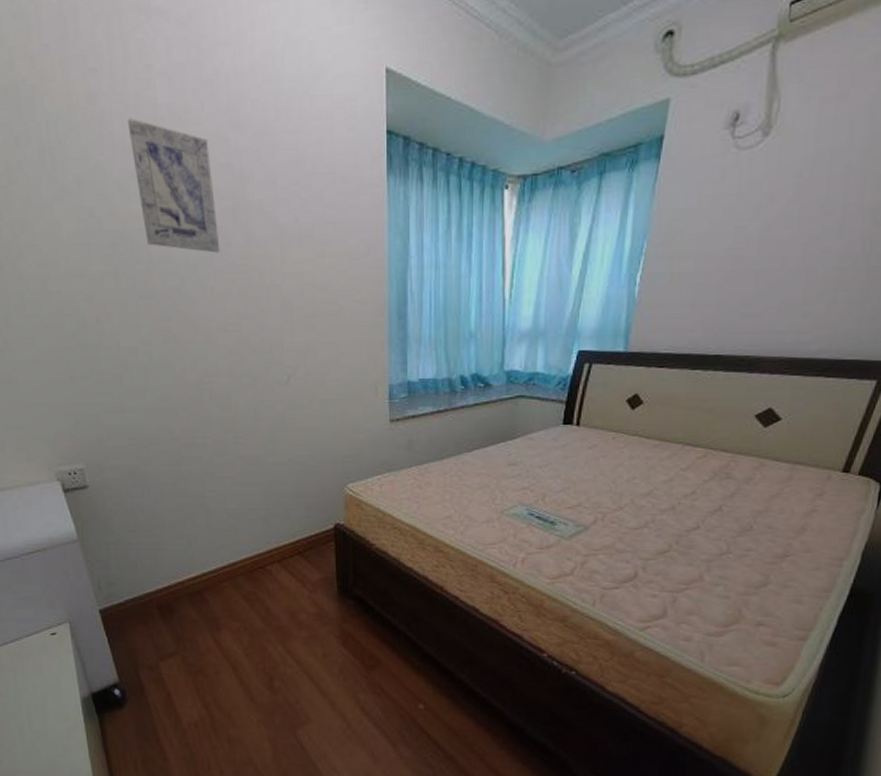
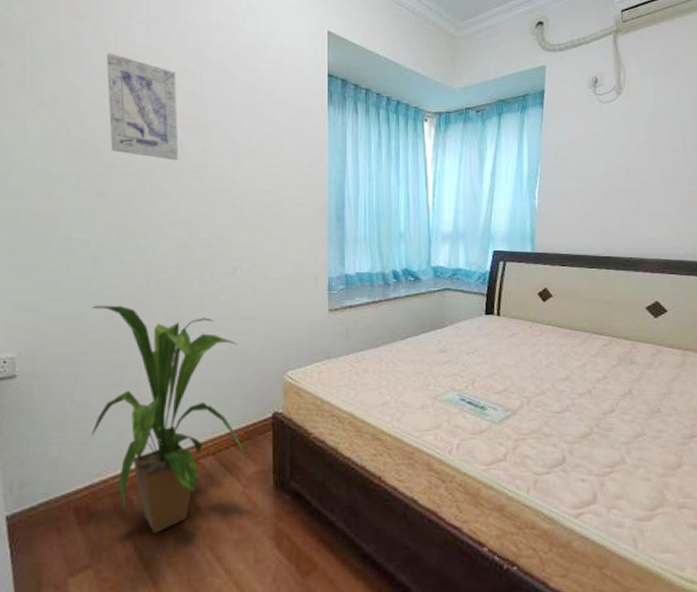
house plant: none [148,416,312,629] -> present [91,305,248,533]

